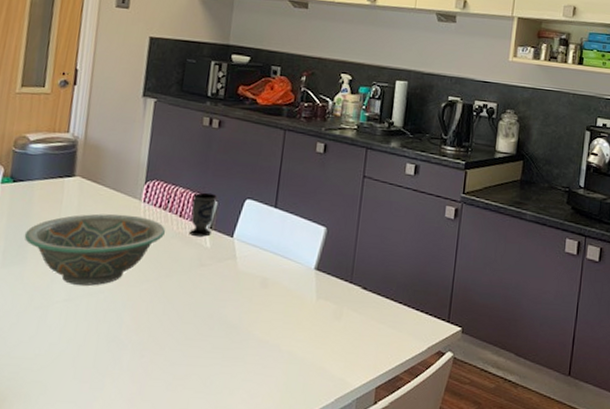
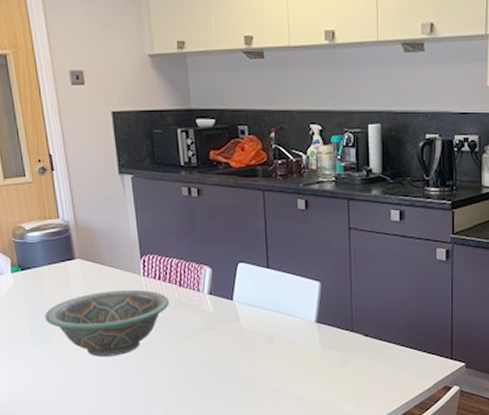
cup: present [189,192,217,237] -> none [187,260,212,302]

